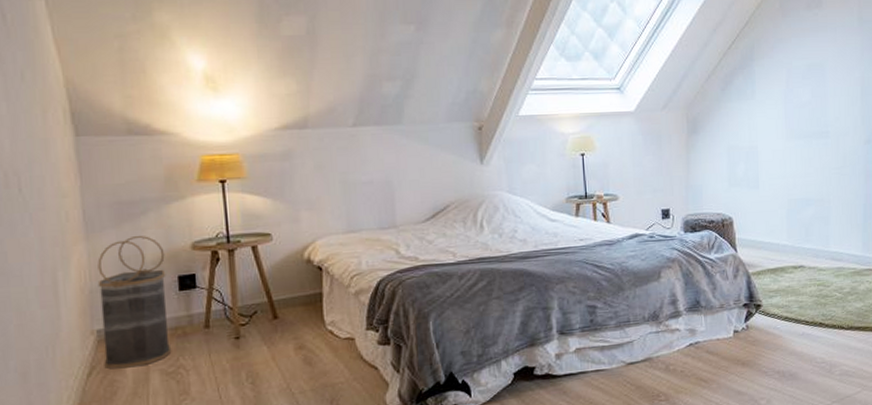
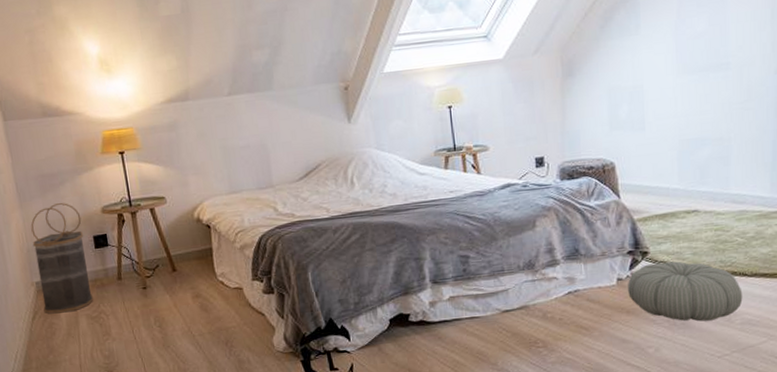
pouf: none [743,314,841,373] -> present [628,261,743,322]

